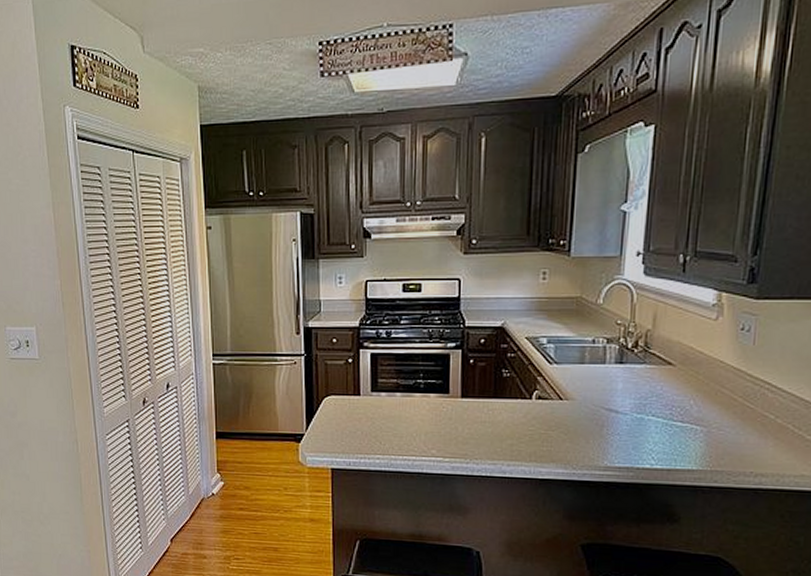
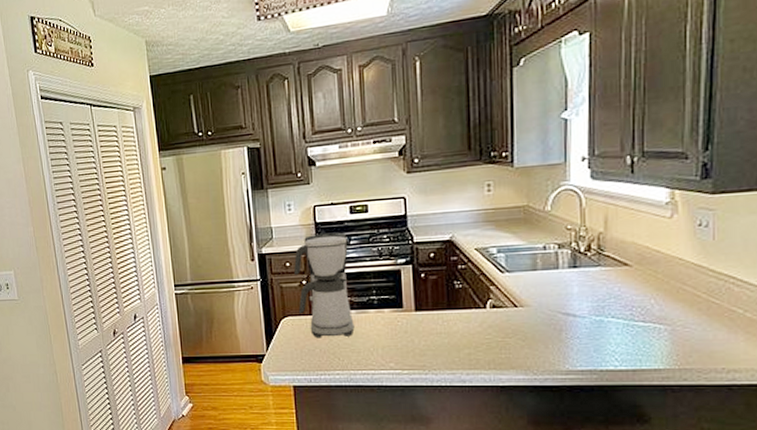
coffee maker: none [341,310,399,420] -> present [294,232,355,338]

